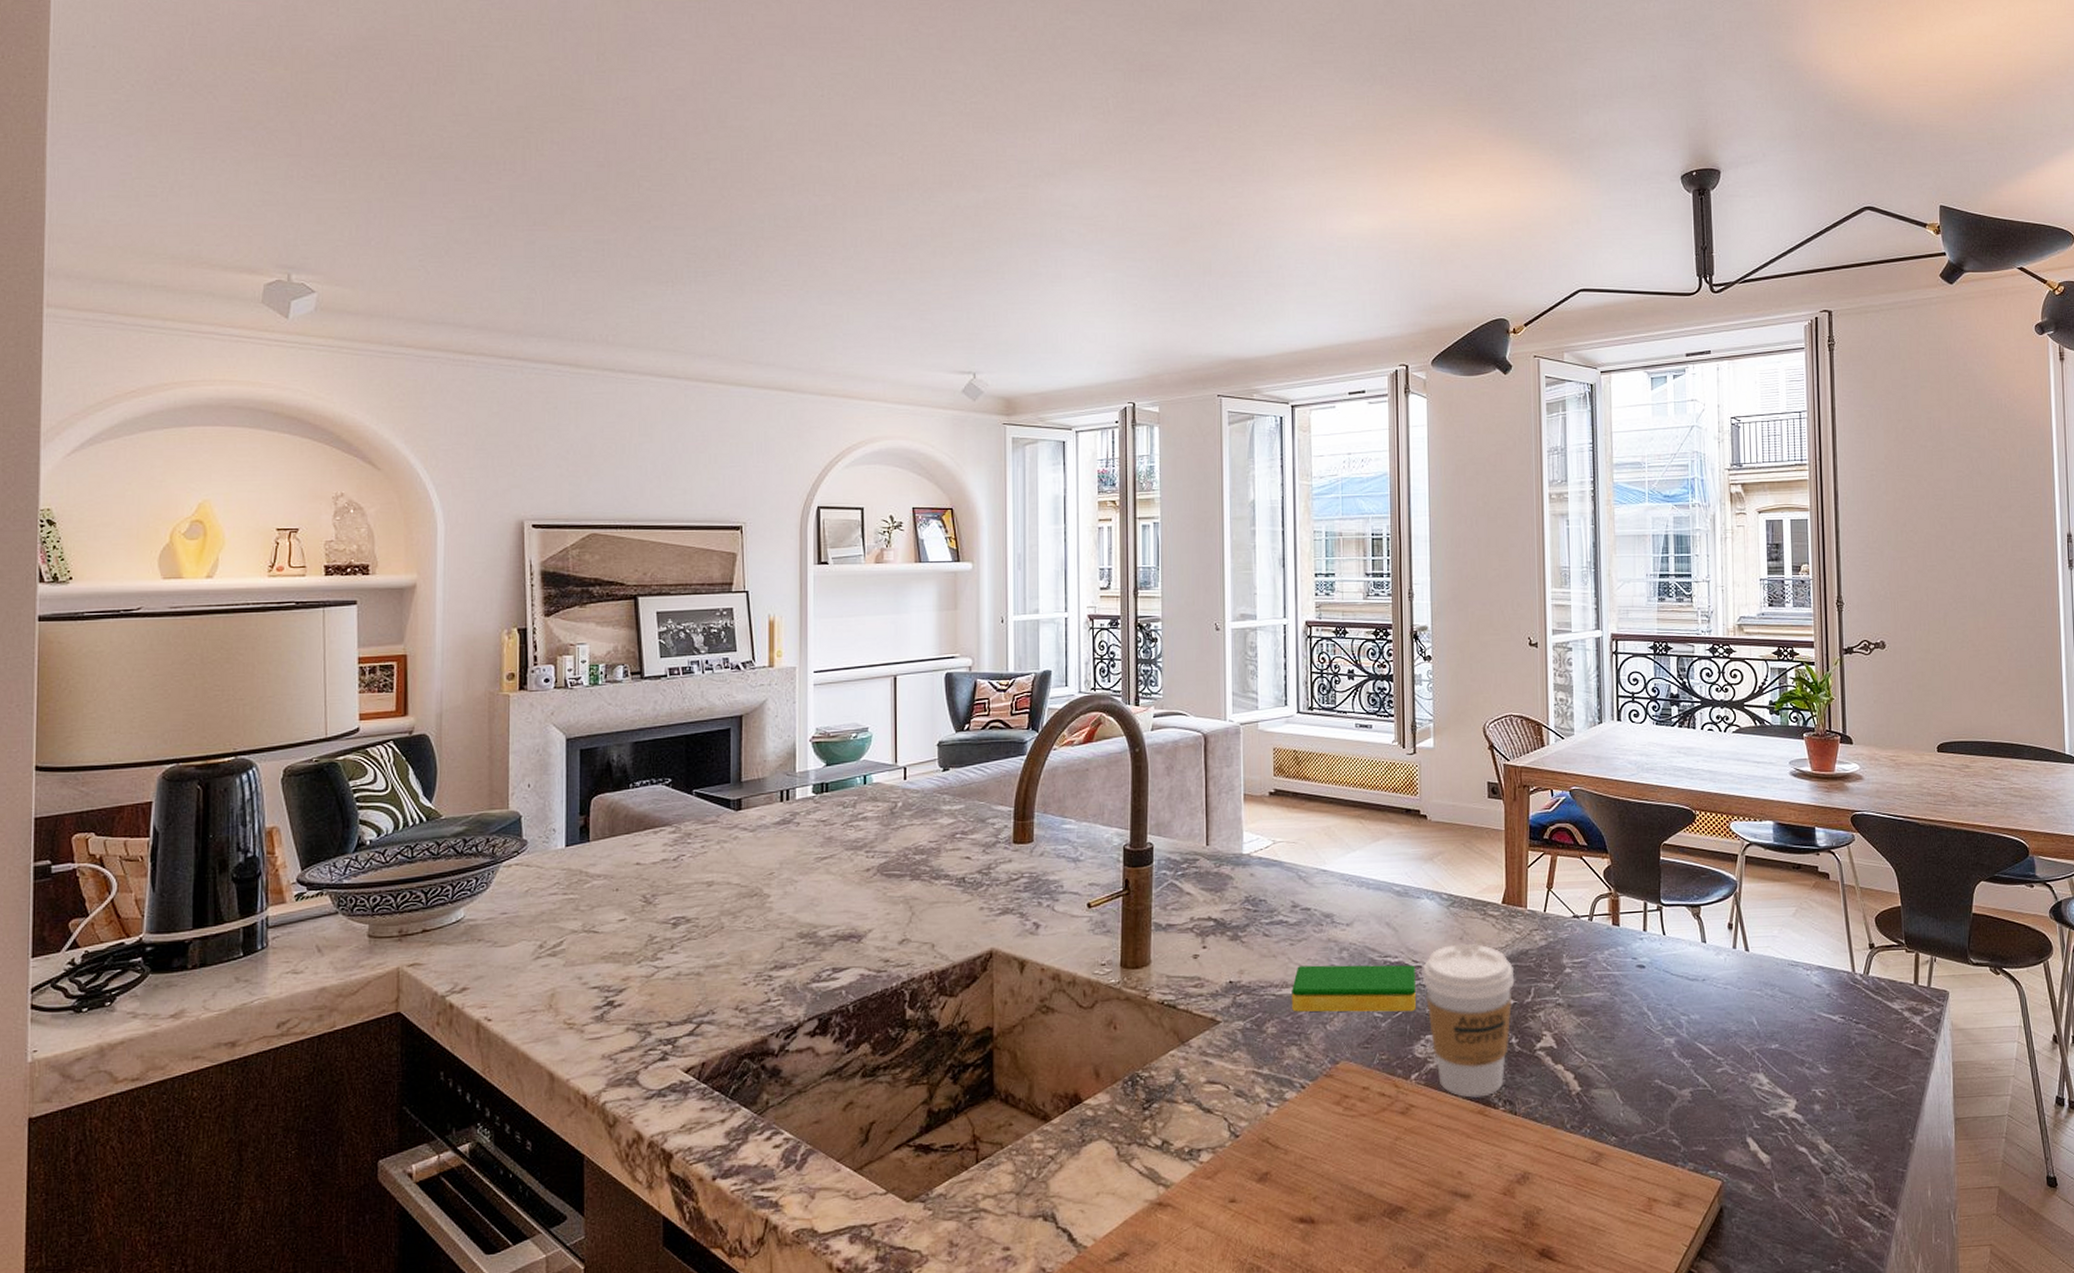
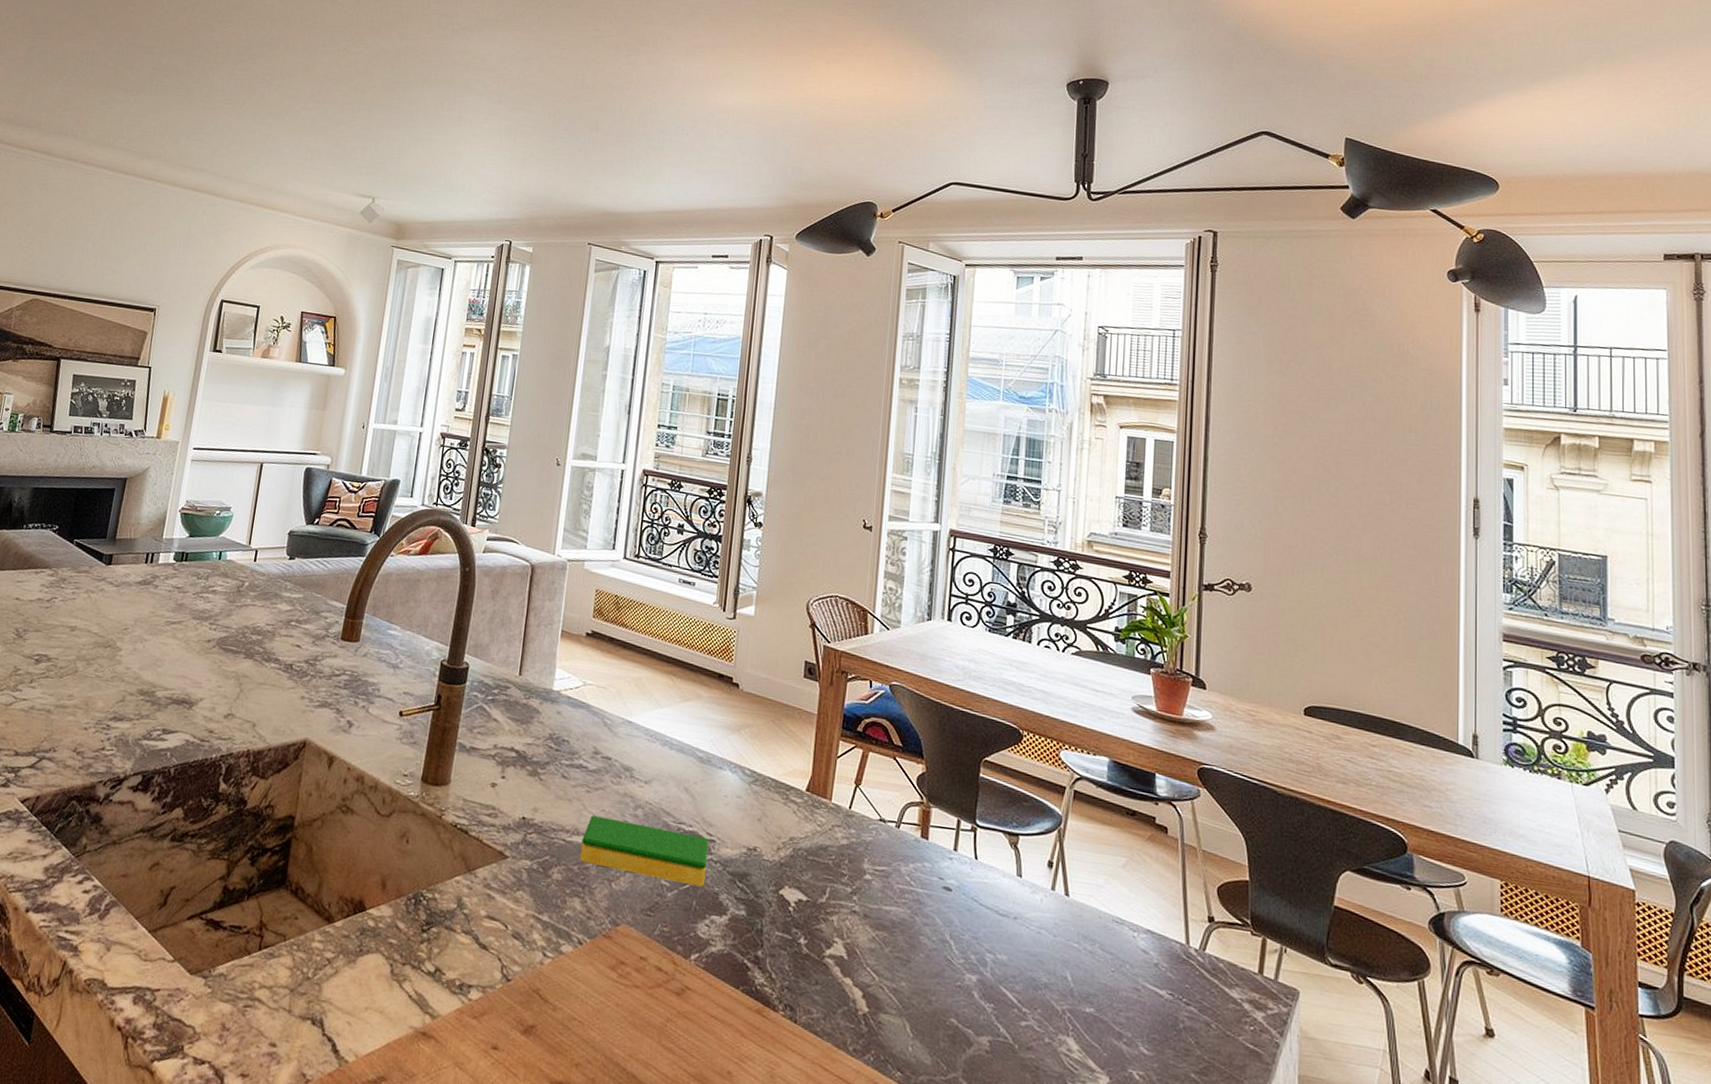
coffee cup: present [1423,944,1515,1098] -> none [715,823,811,996]

